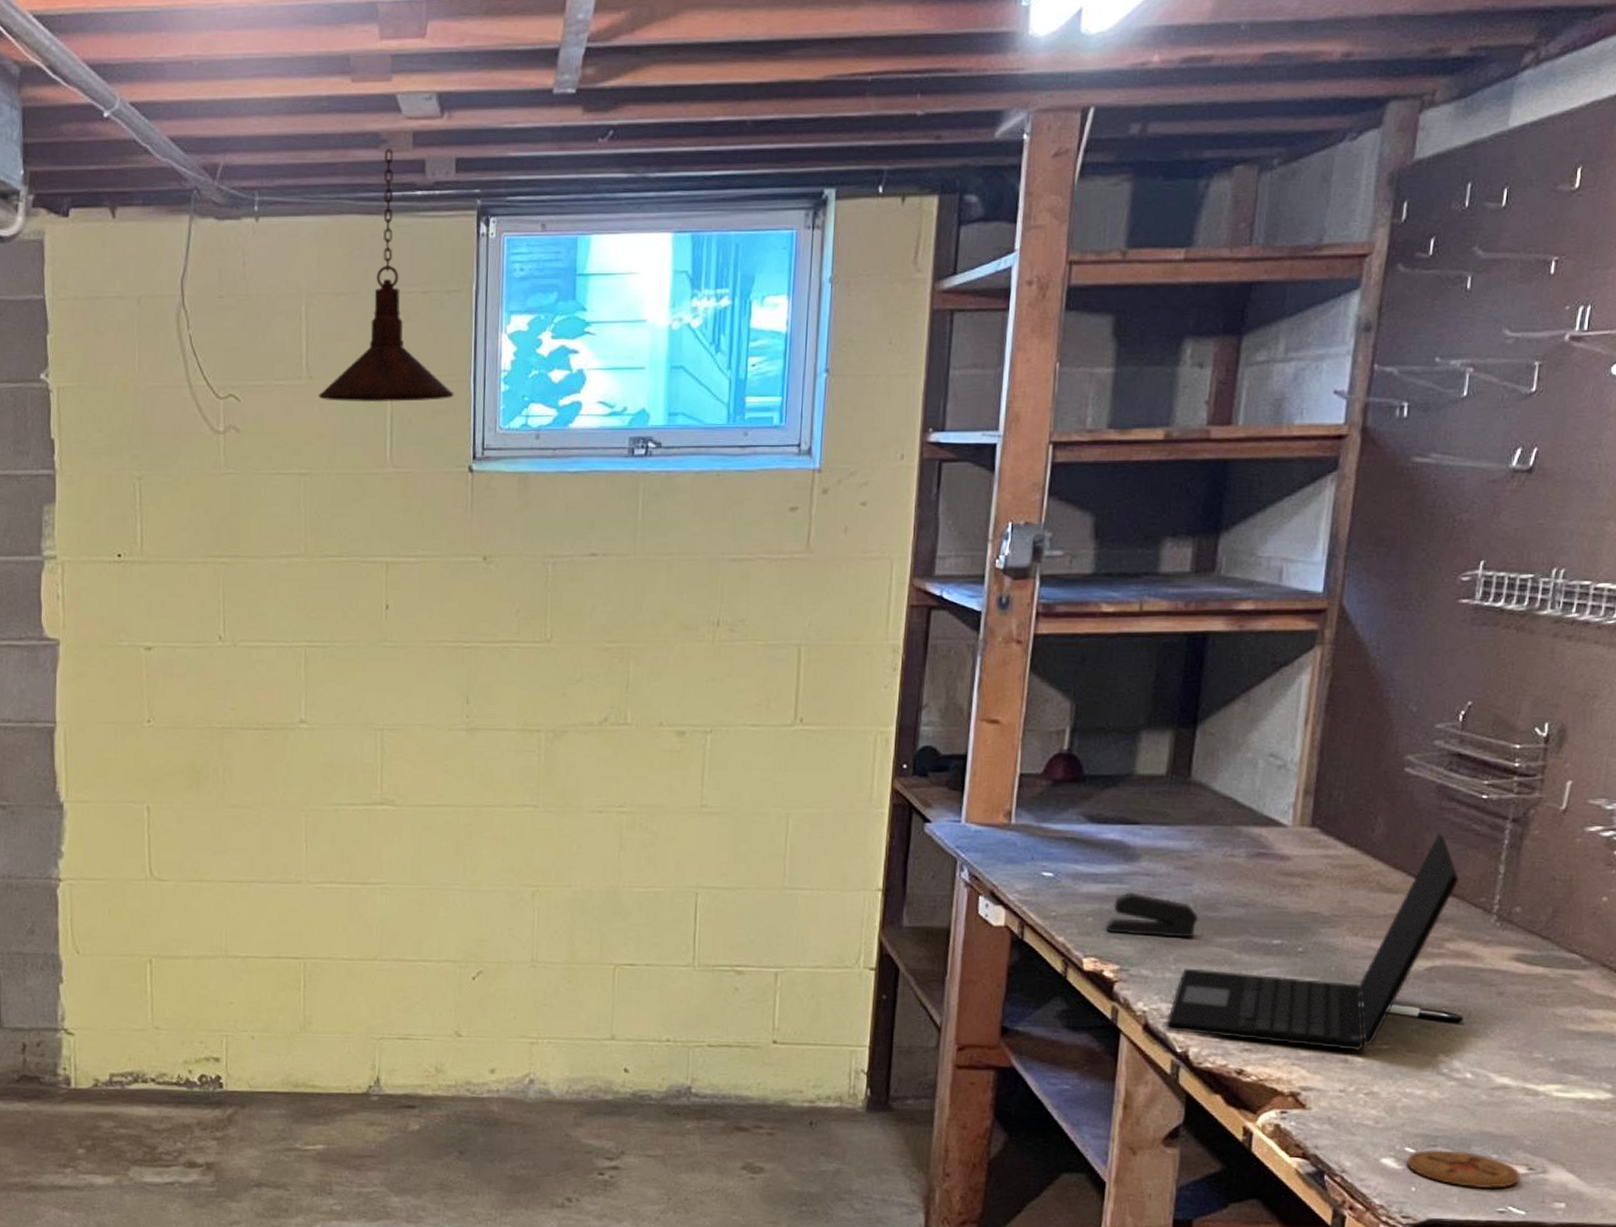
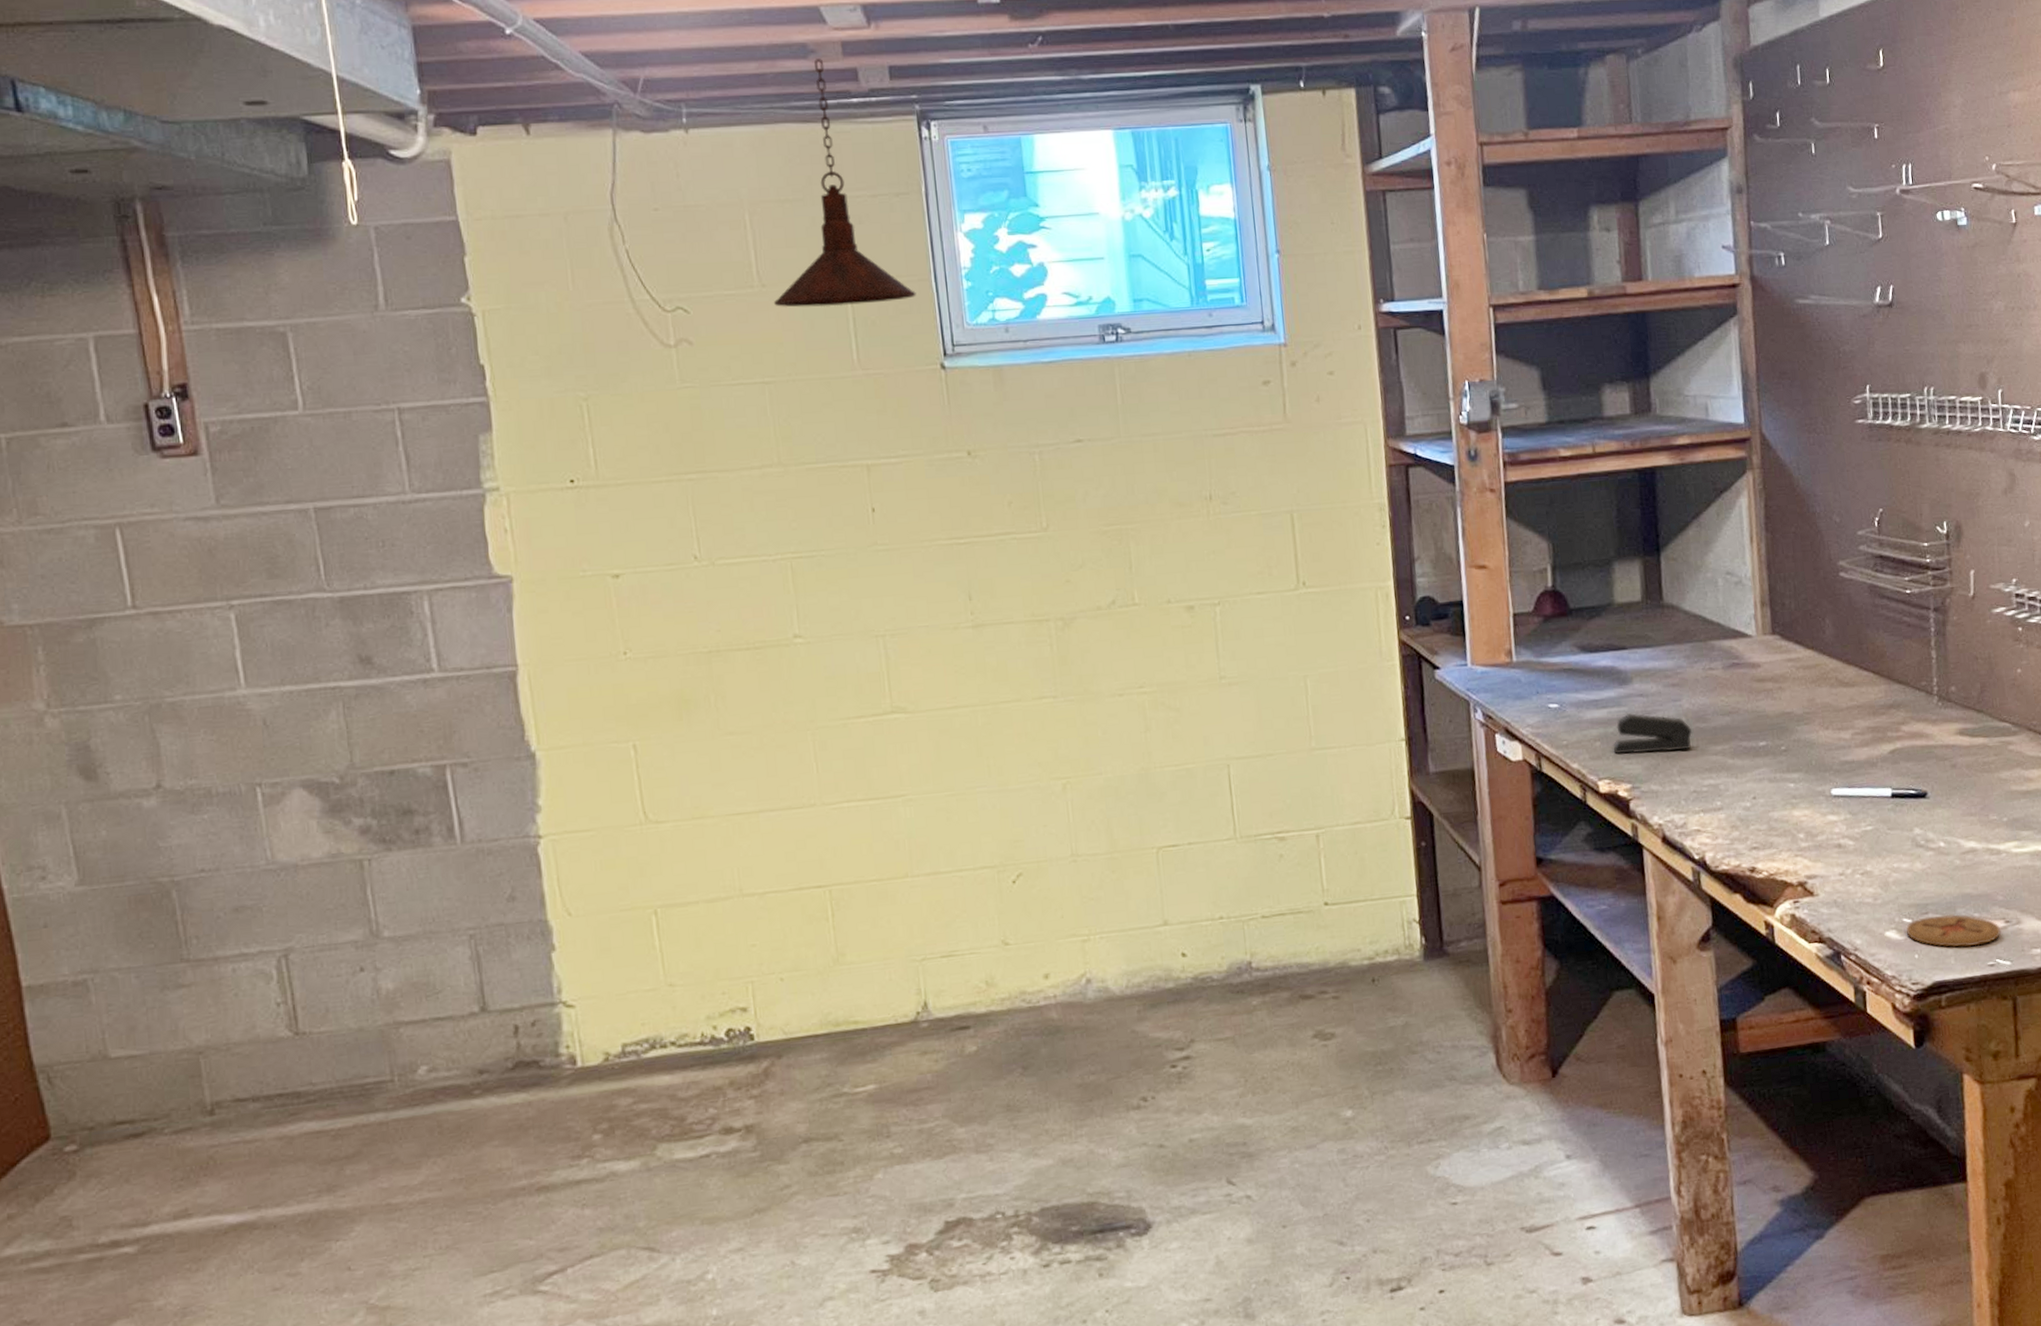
laptop: present [1165,834,1459,1051] -> none [1681,628,1901,841]

